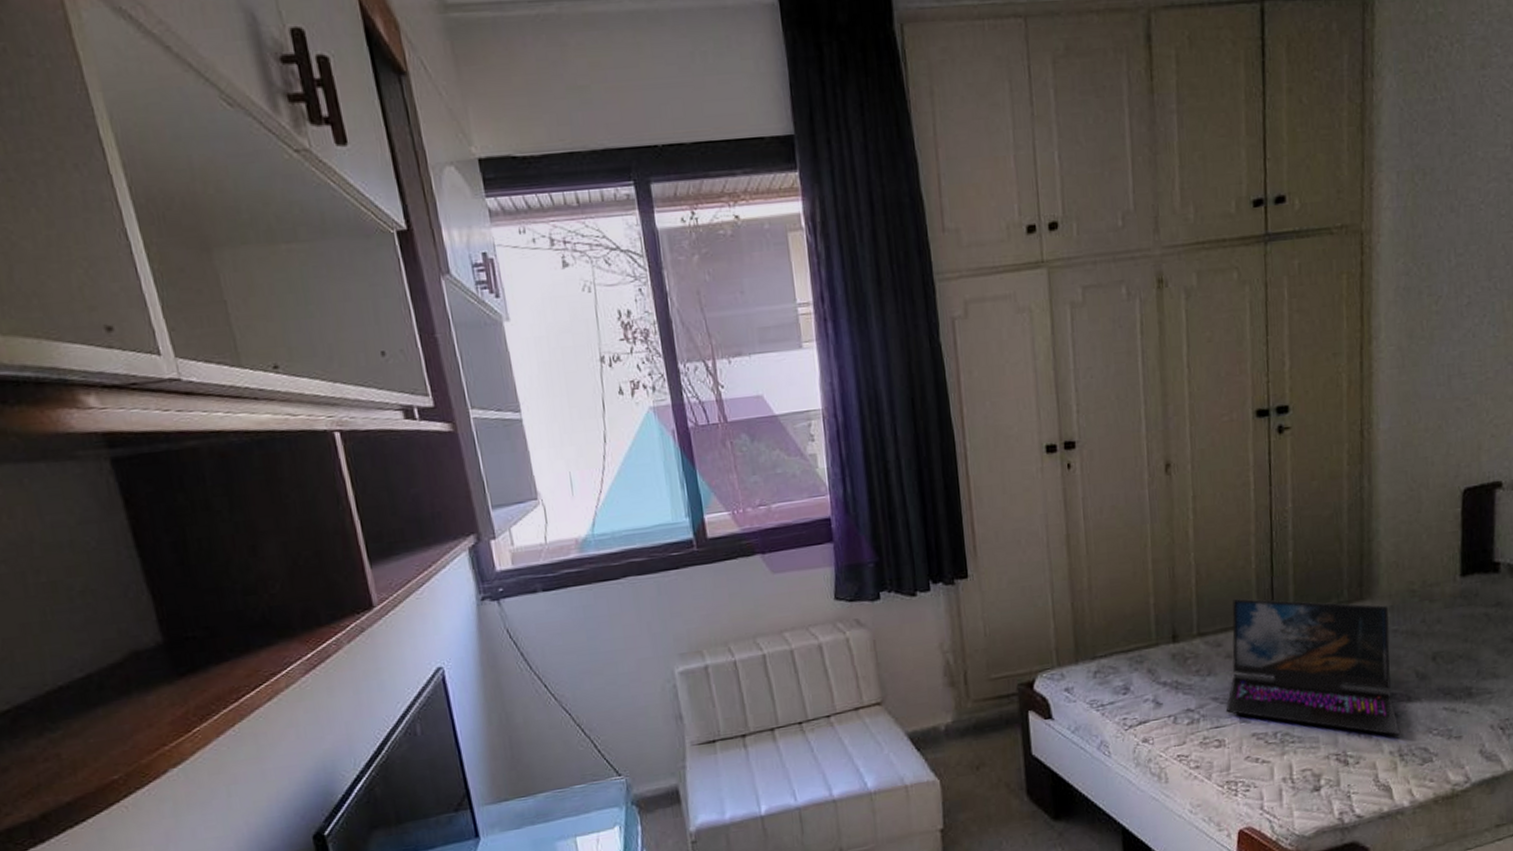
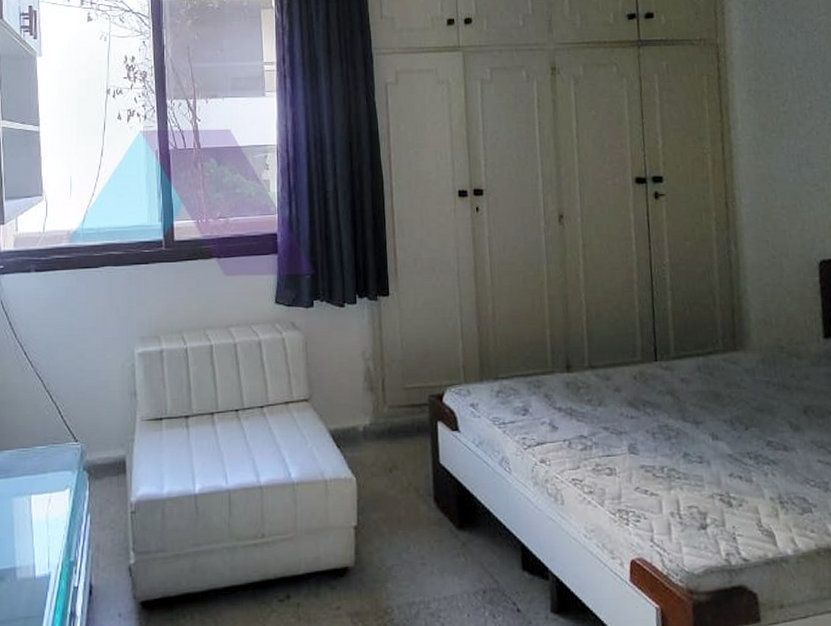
laptop: present [1226,598,1400,736] -> none [616,337,779,483]

